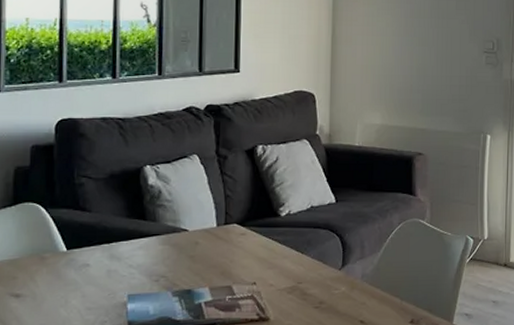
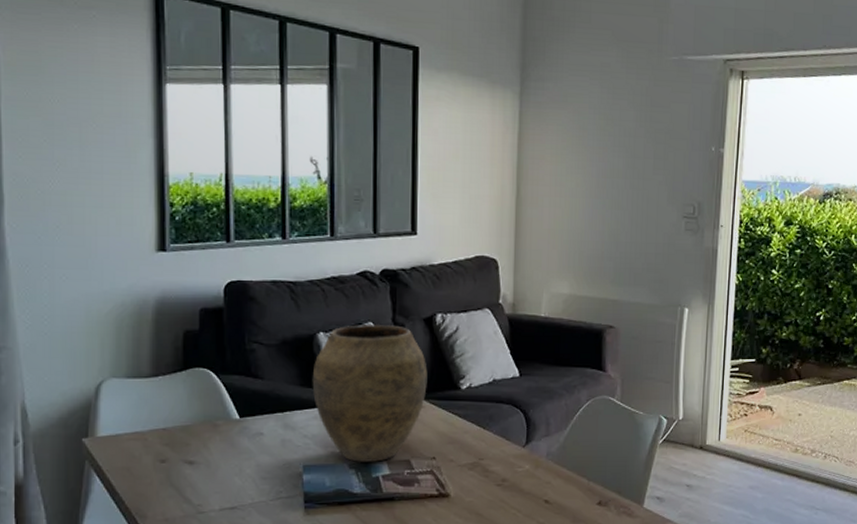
vase: none [138,157,249,290] -> present [312,325,428,462]

